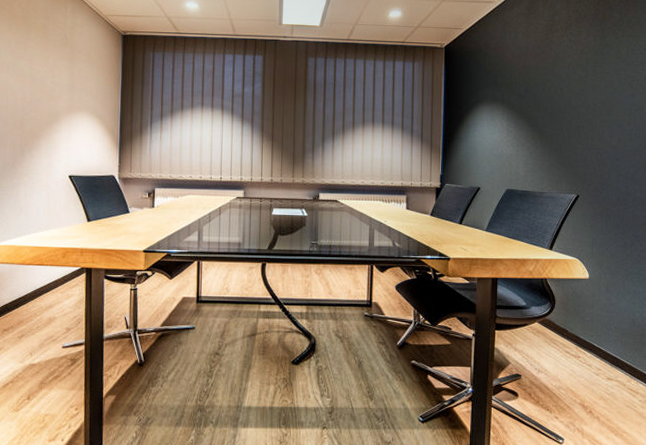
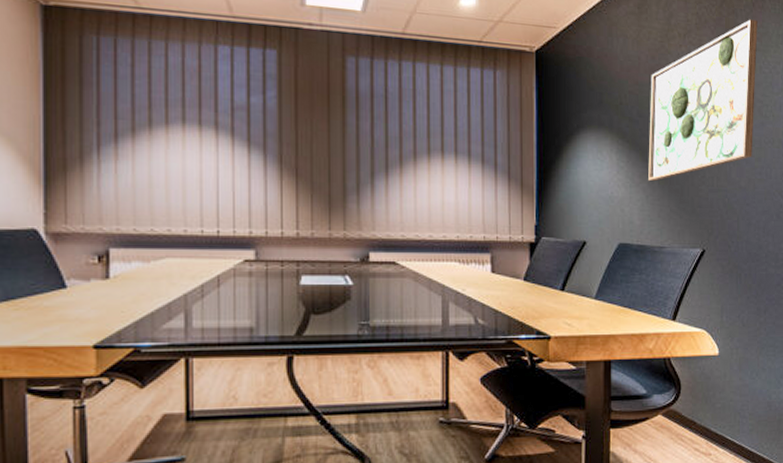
wall art: none [532,12,631,142] -> present [648,19,758,182]

